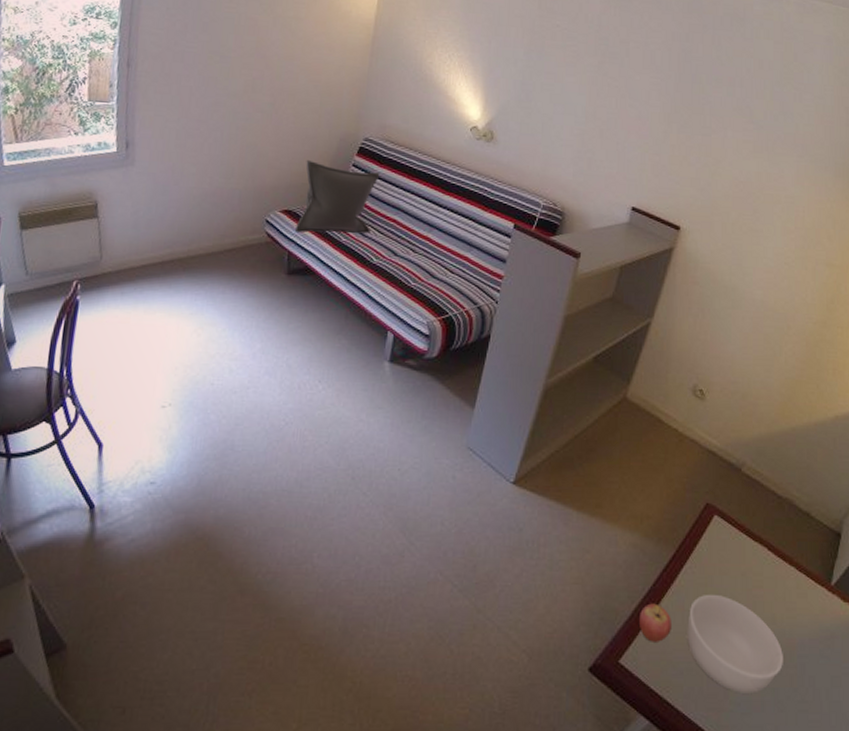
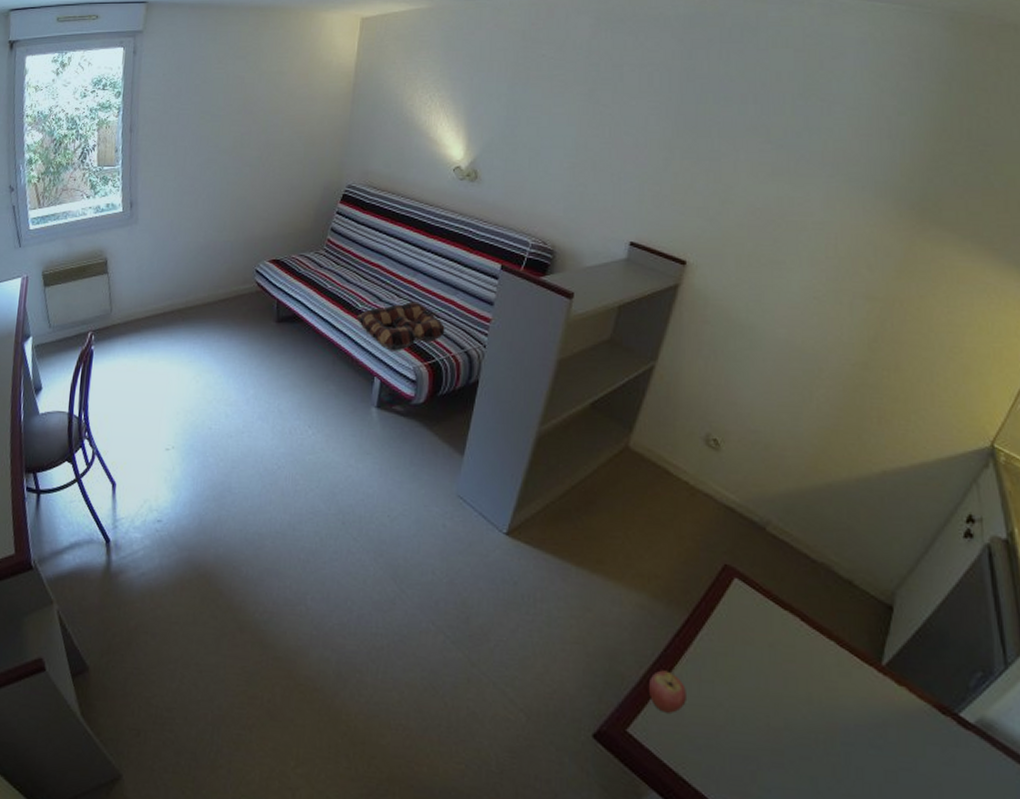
cushion: present [294,159,380,234] -> none [282,209,364,282]
seat cushion: none [370,257,459,306] -> present [356,301,445,351]
bowl: present [687,594,783,694] -> none [705,664,823,781]

